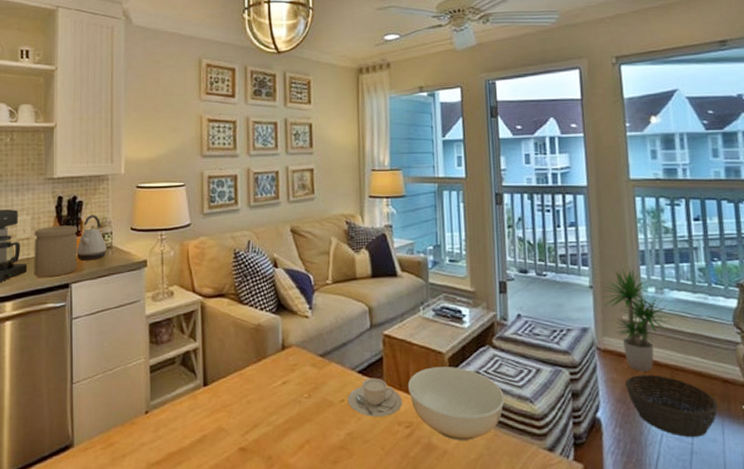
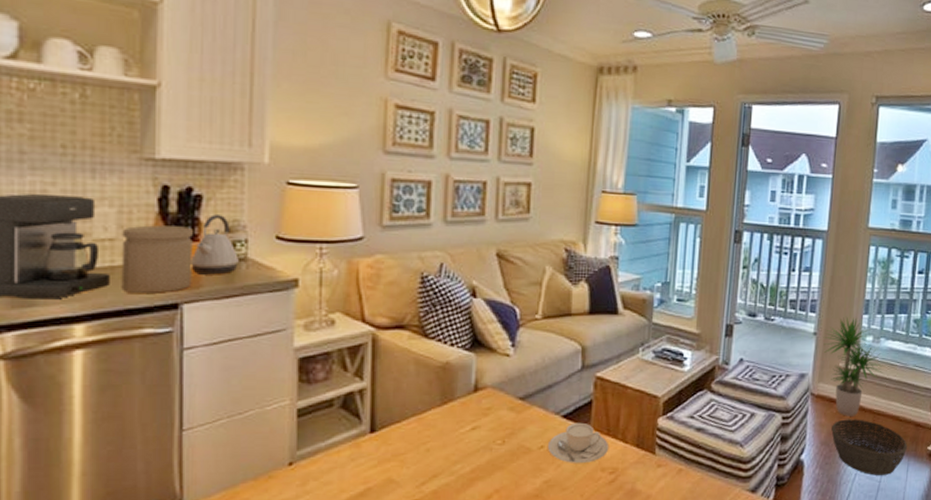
bowl: present [407,367,505,440] -> none [616,411,716,485]

